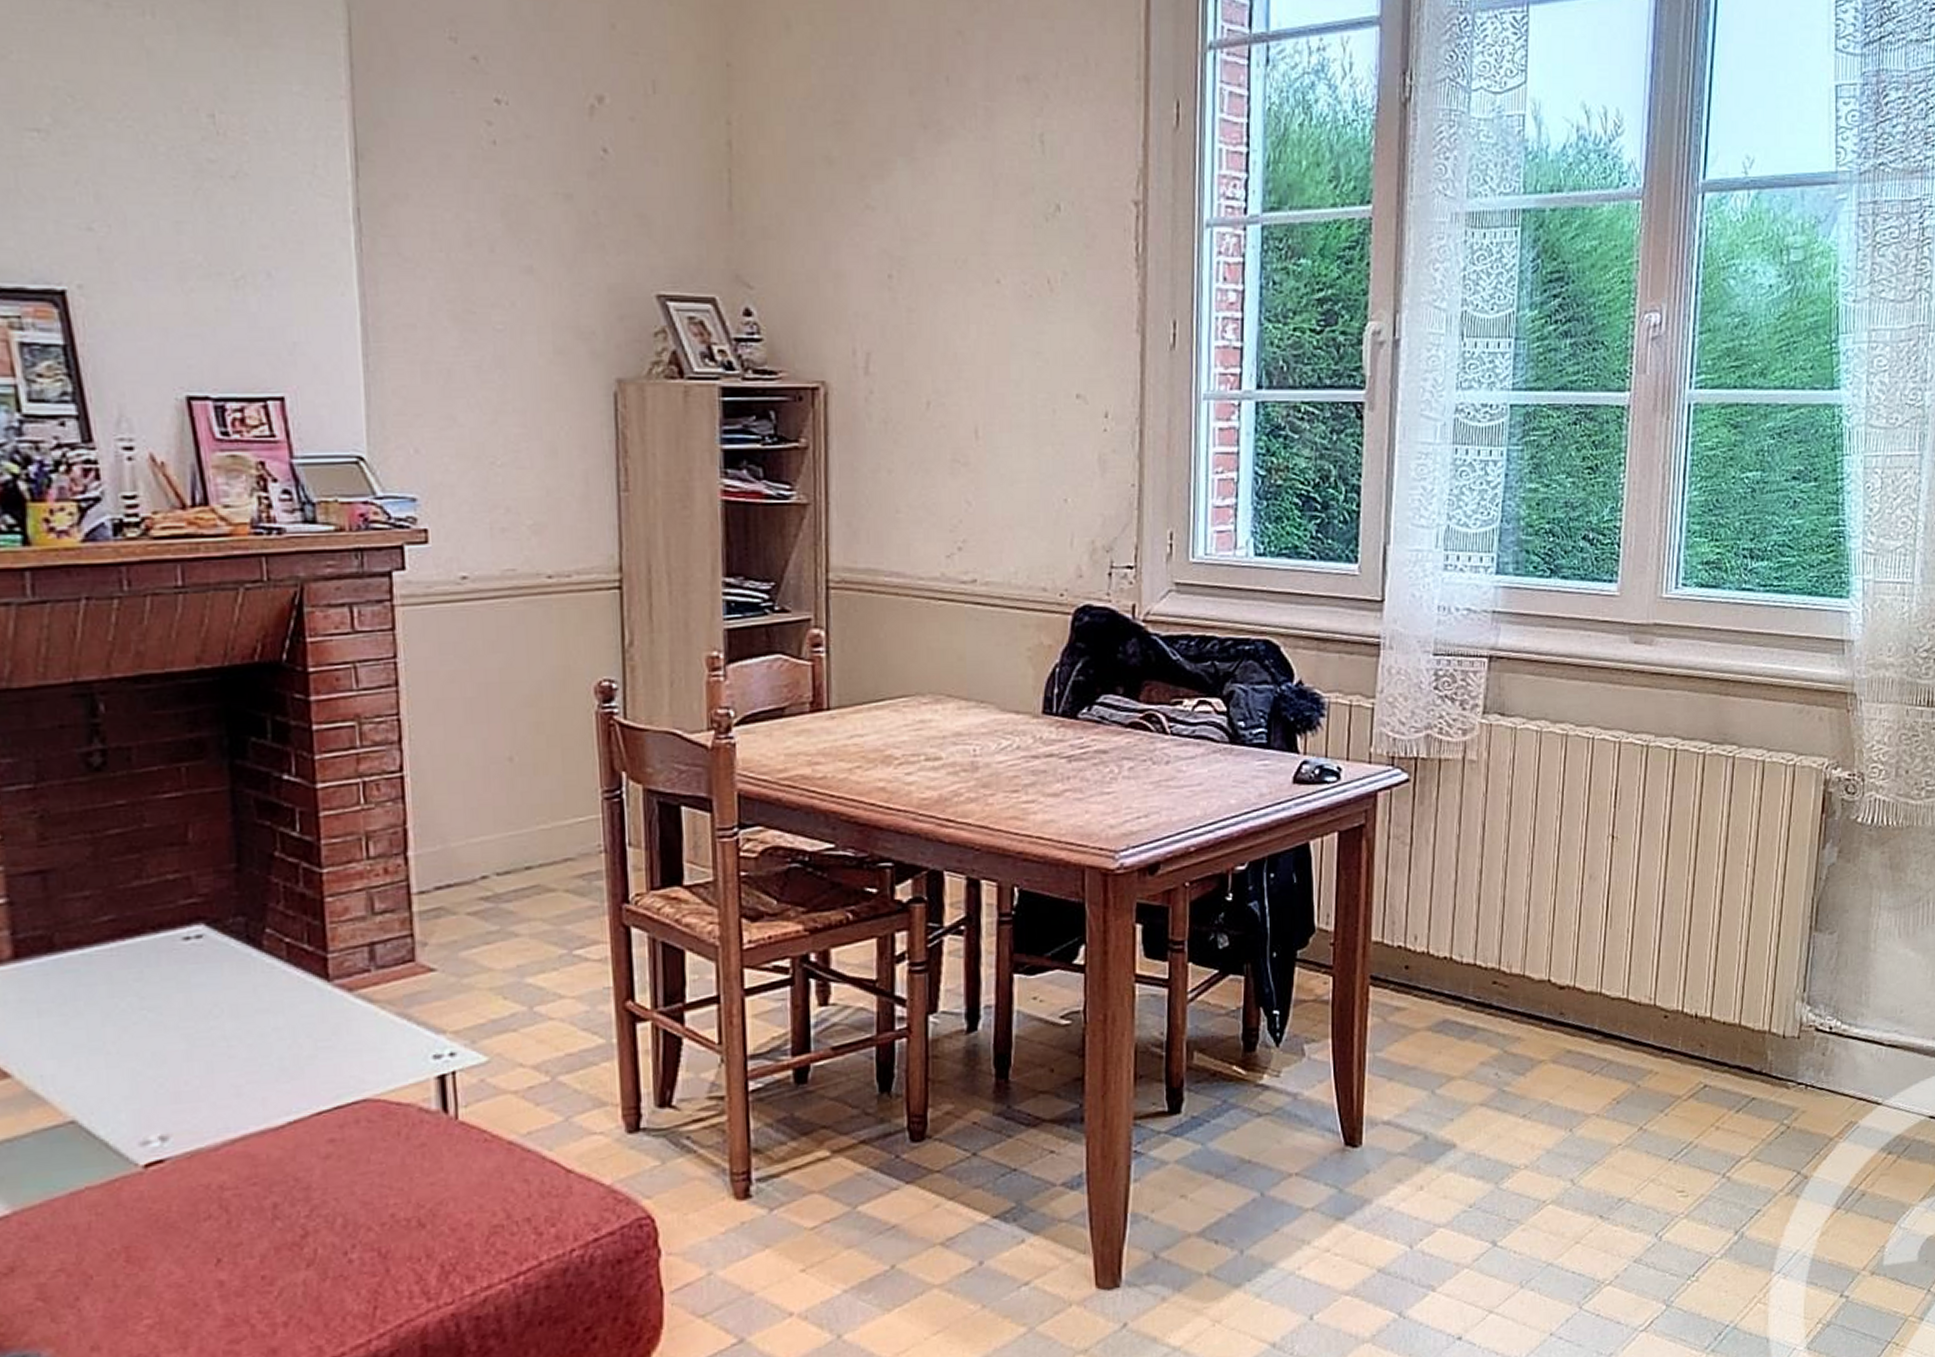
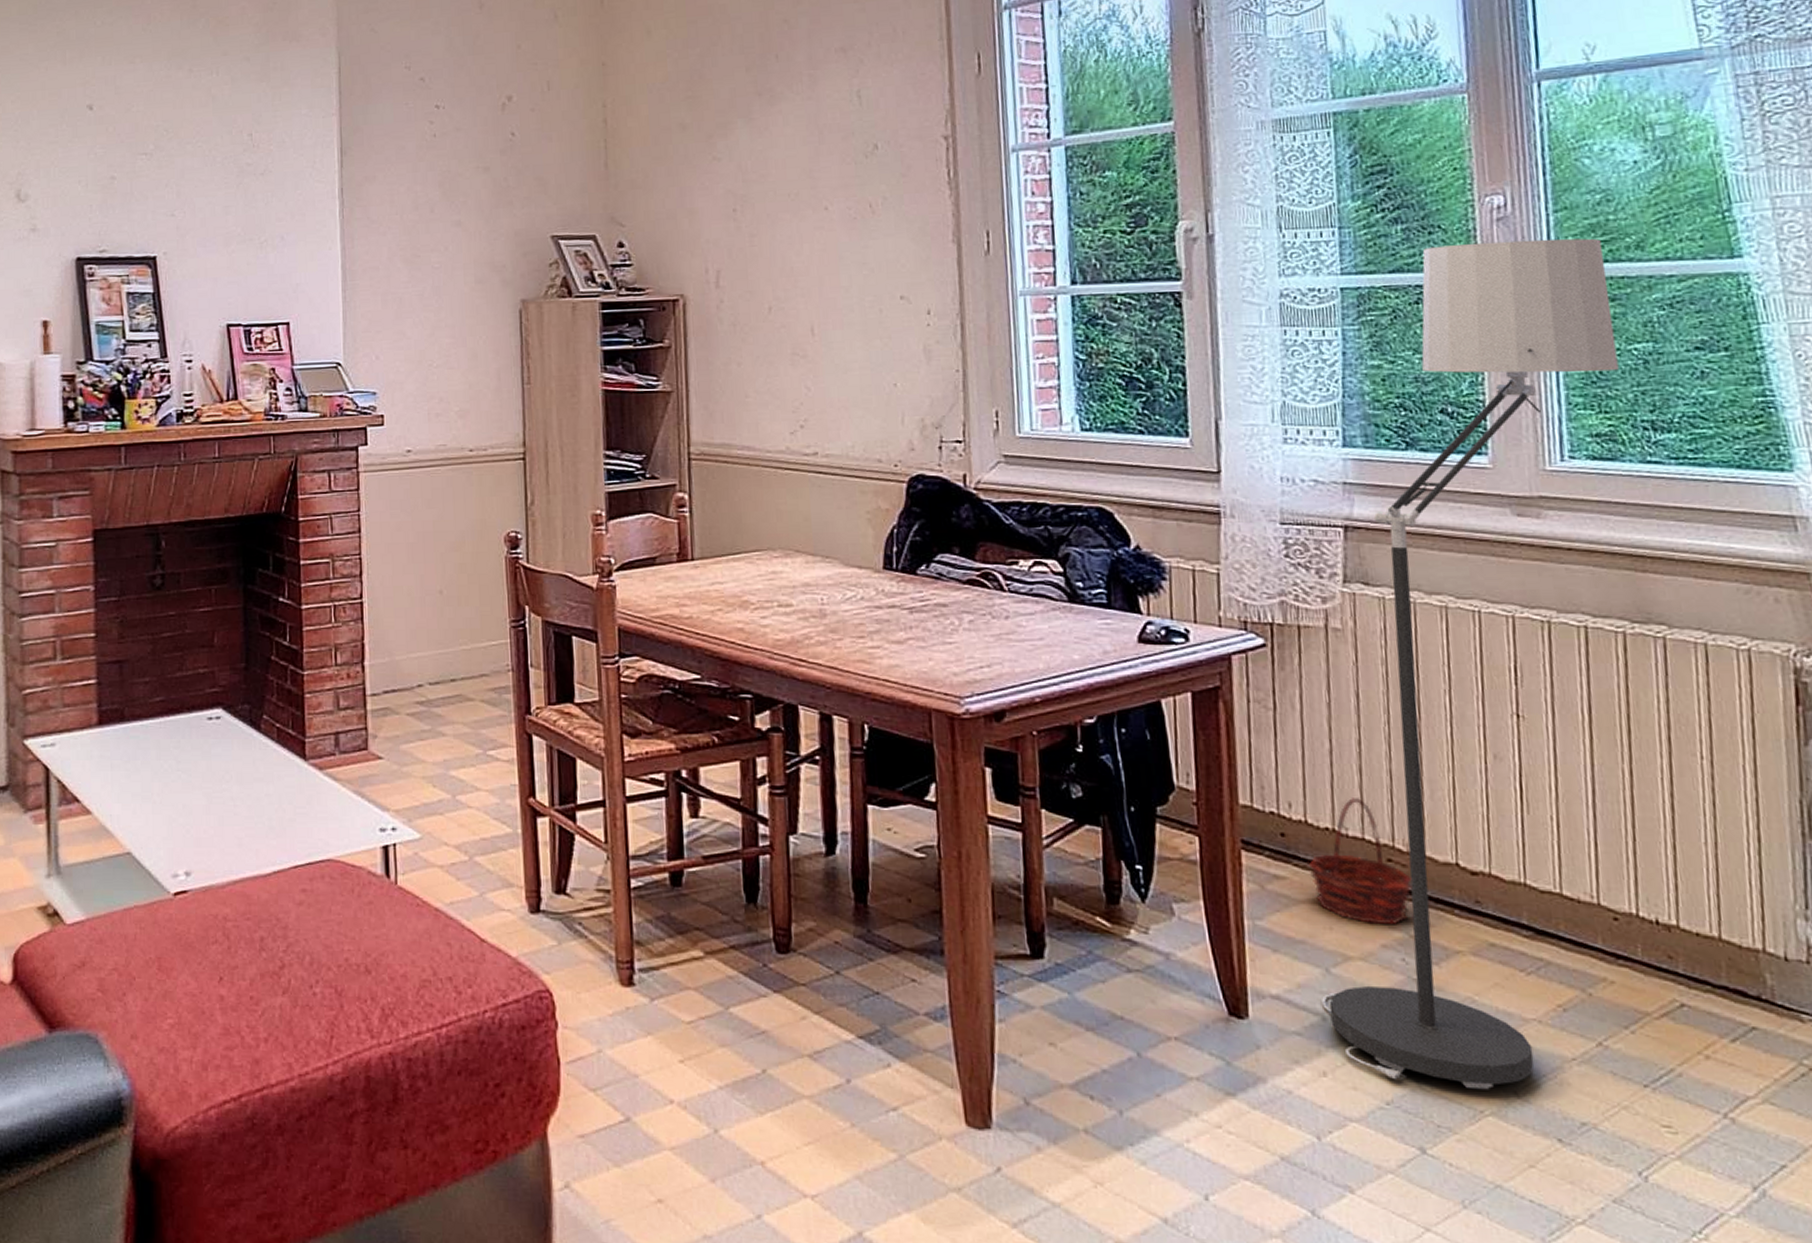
floor lamp: none [1426,361,1734,1185] -> present [1322,238,1619,1090]
basket: none [1426,926,1511,1045] -> present [1308,798,1413,925]

